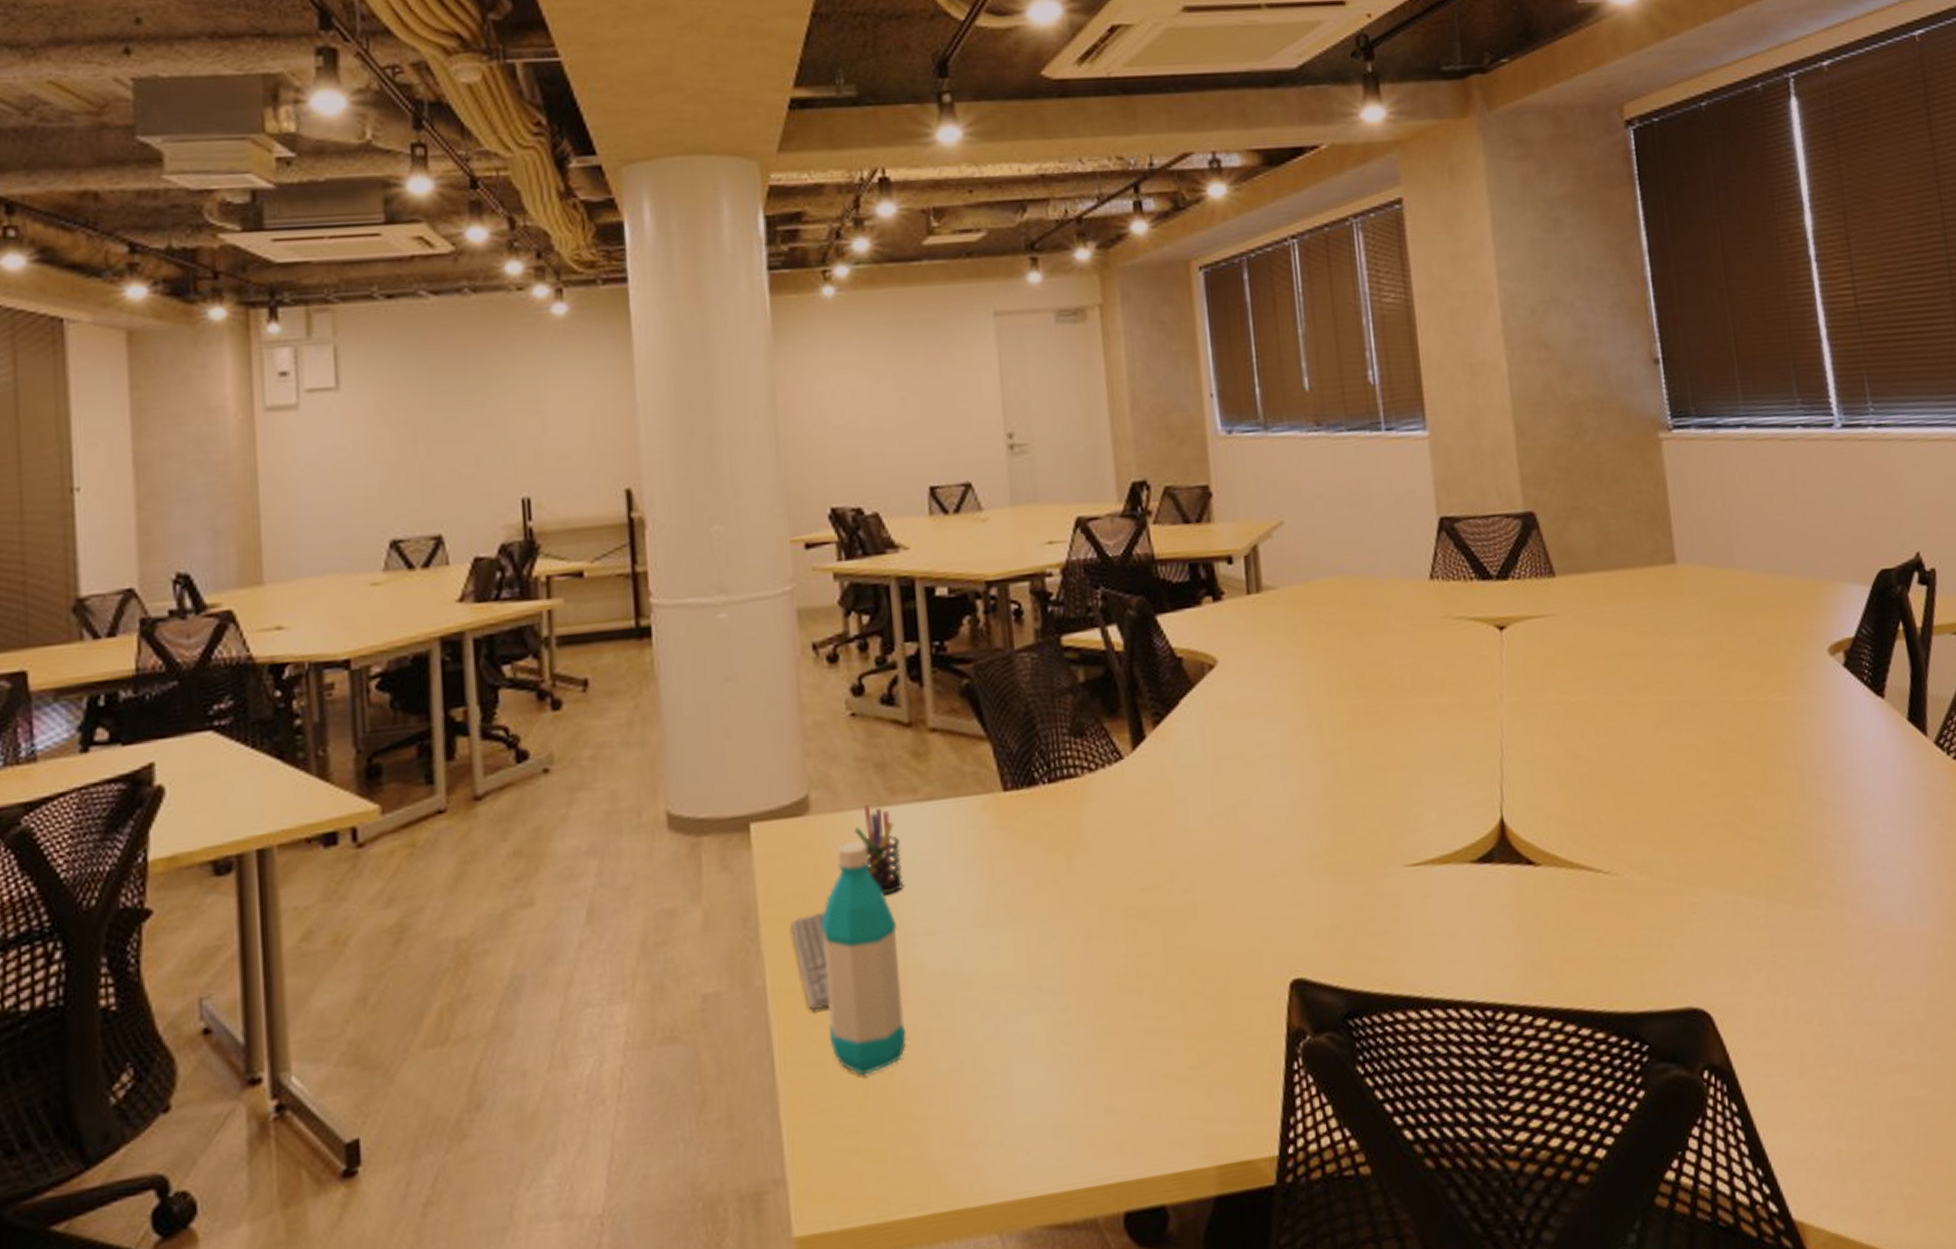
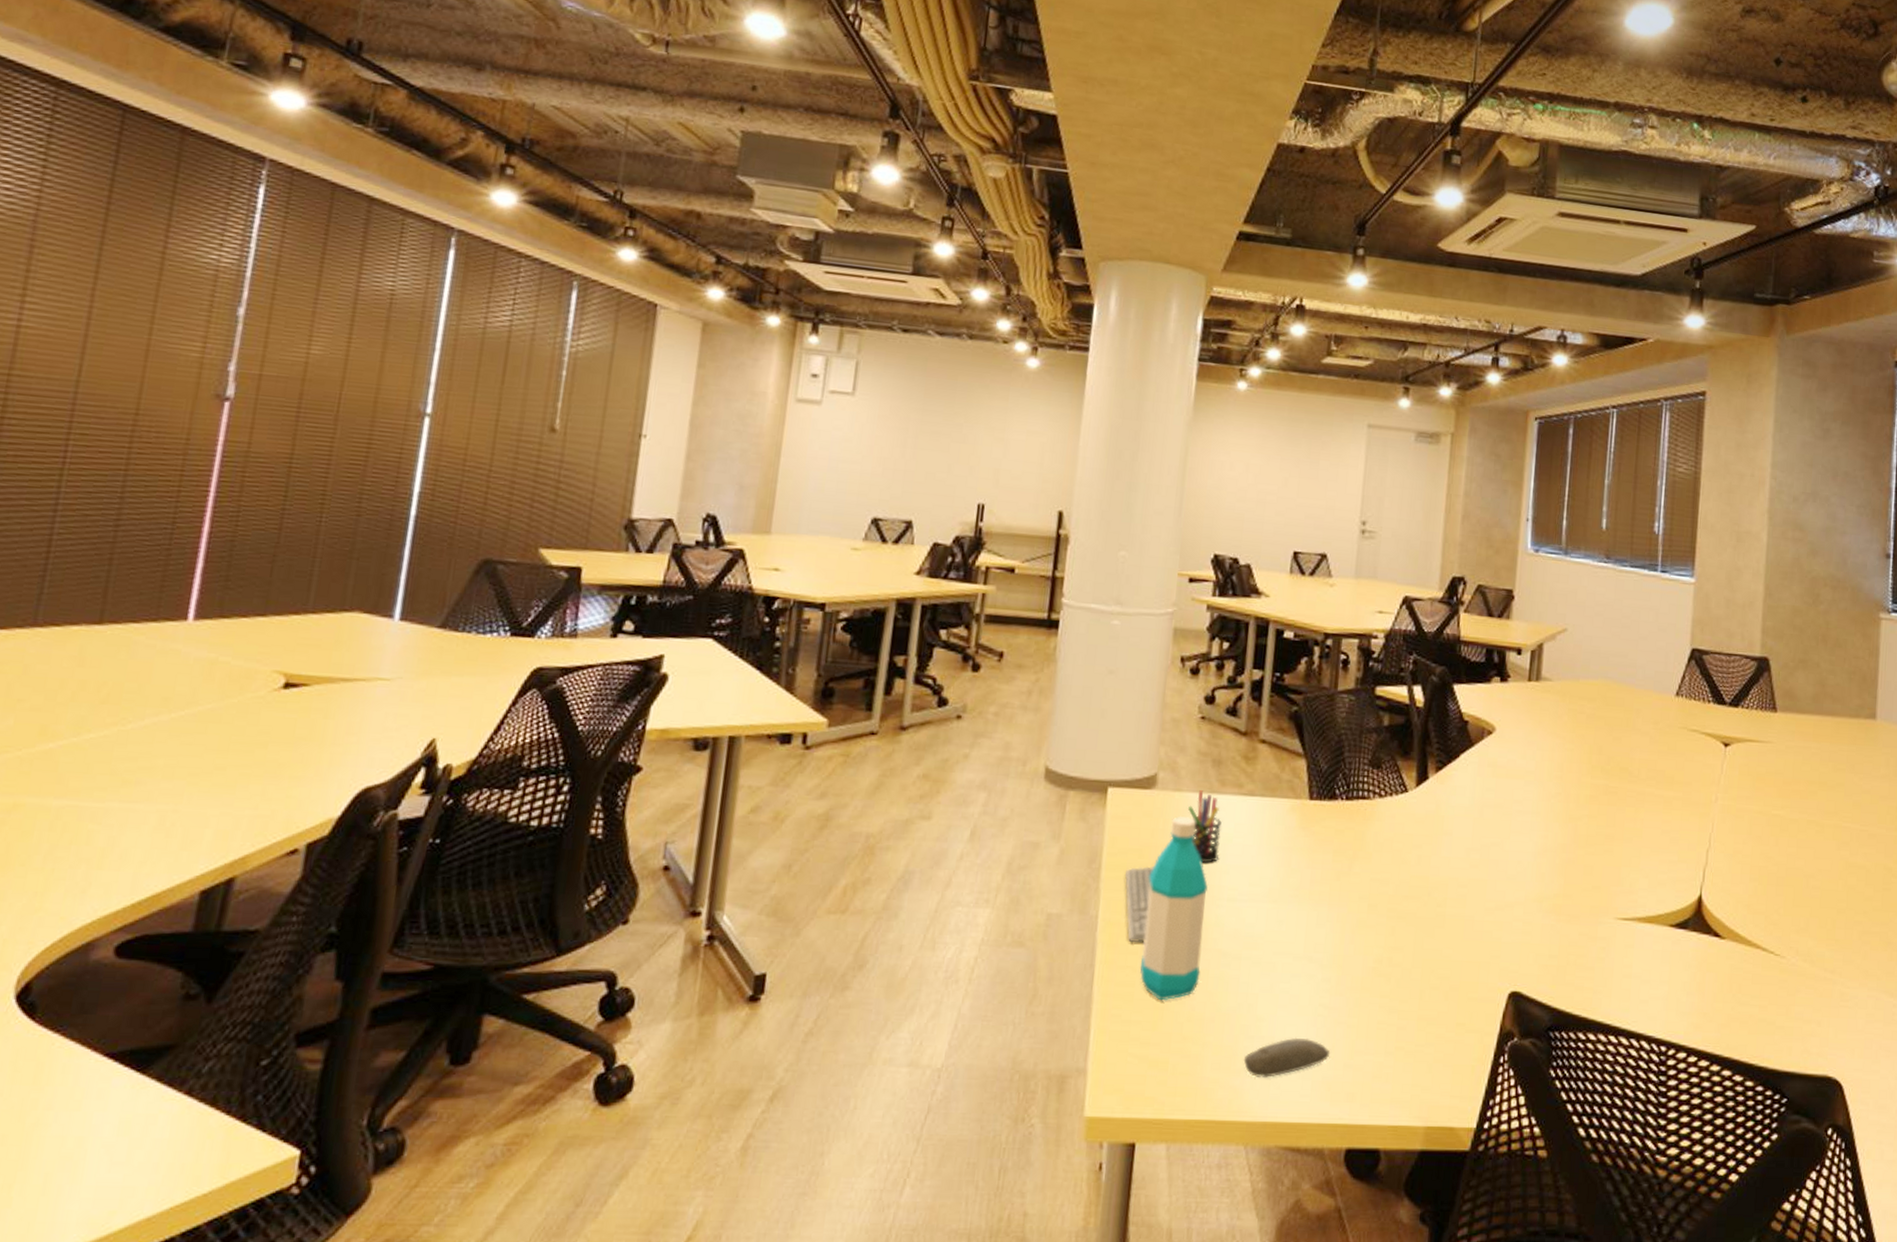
computer mouse: none [978,1086,1085,1147] -> present [1243,1037,1331,1079]

